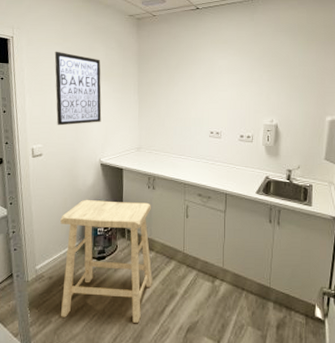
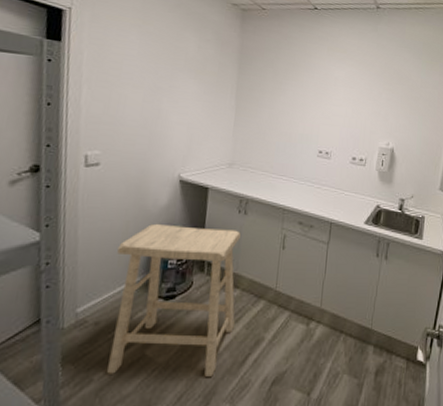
wall art: present [54,51,102,126] -> none [124,34,191,130]

